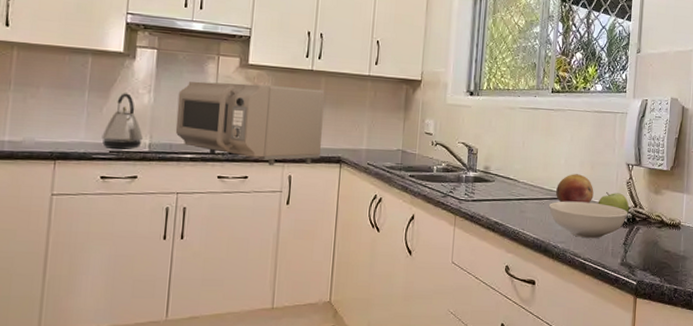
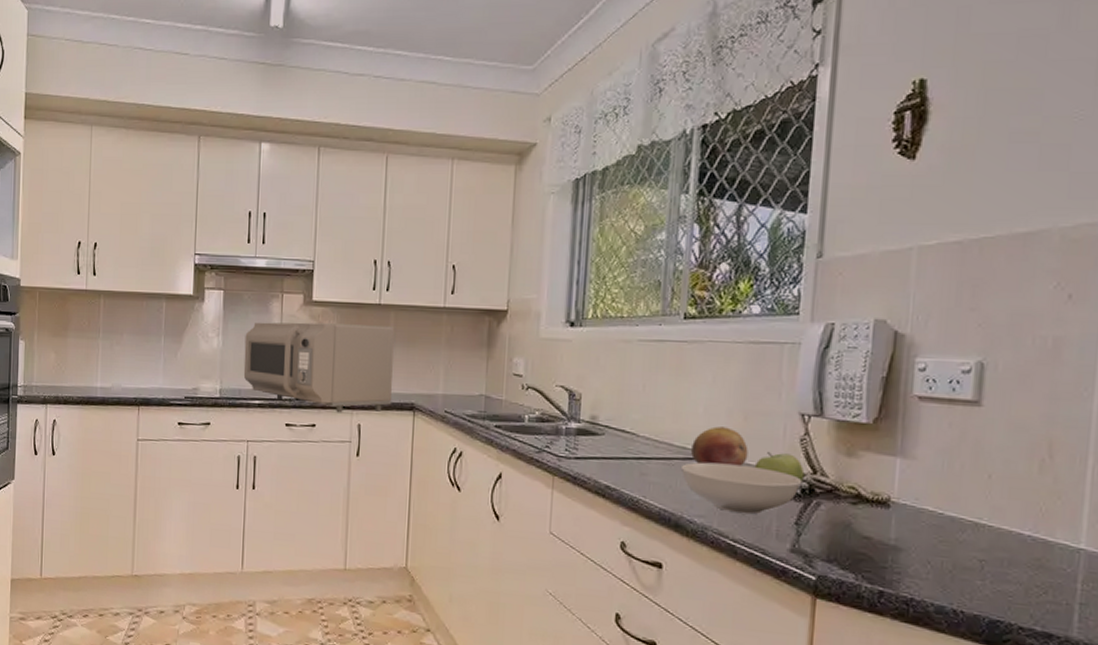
kettle: present [101,93,143,150] -> none [177,337,214,395]

